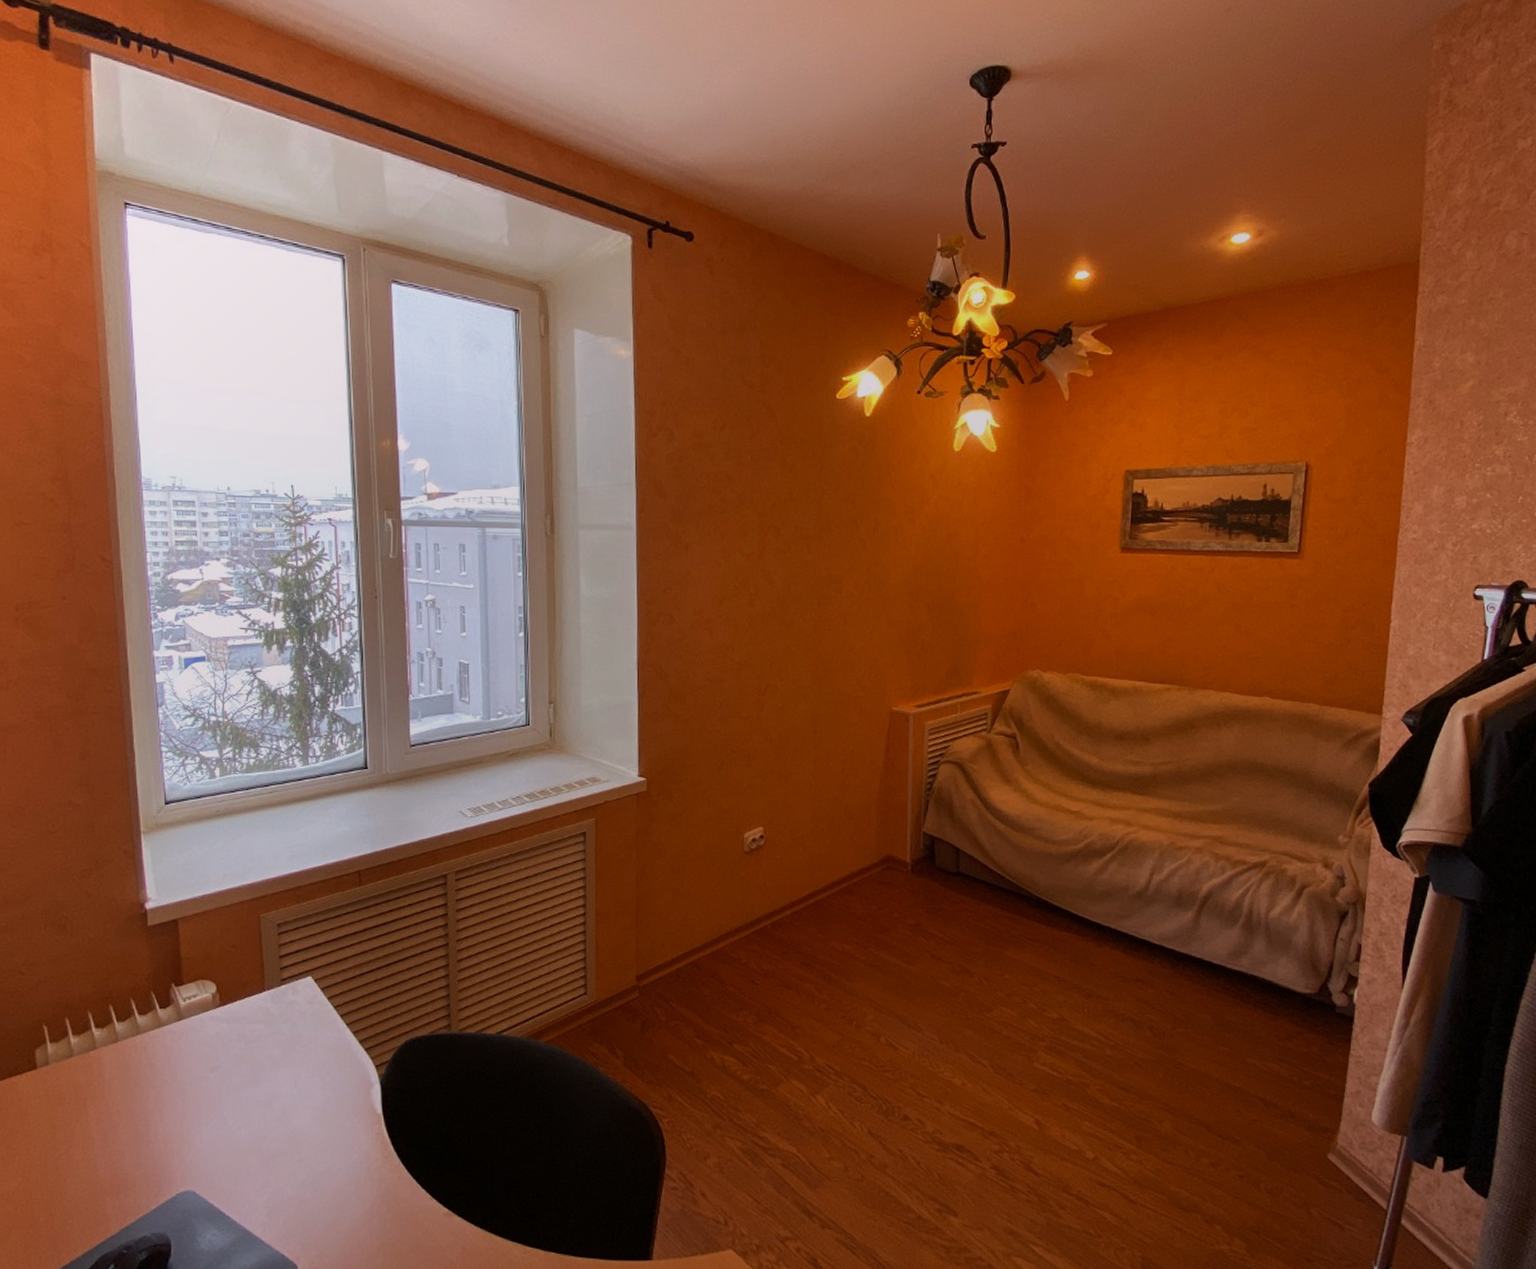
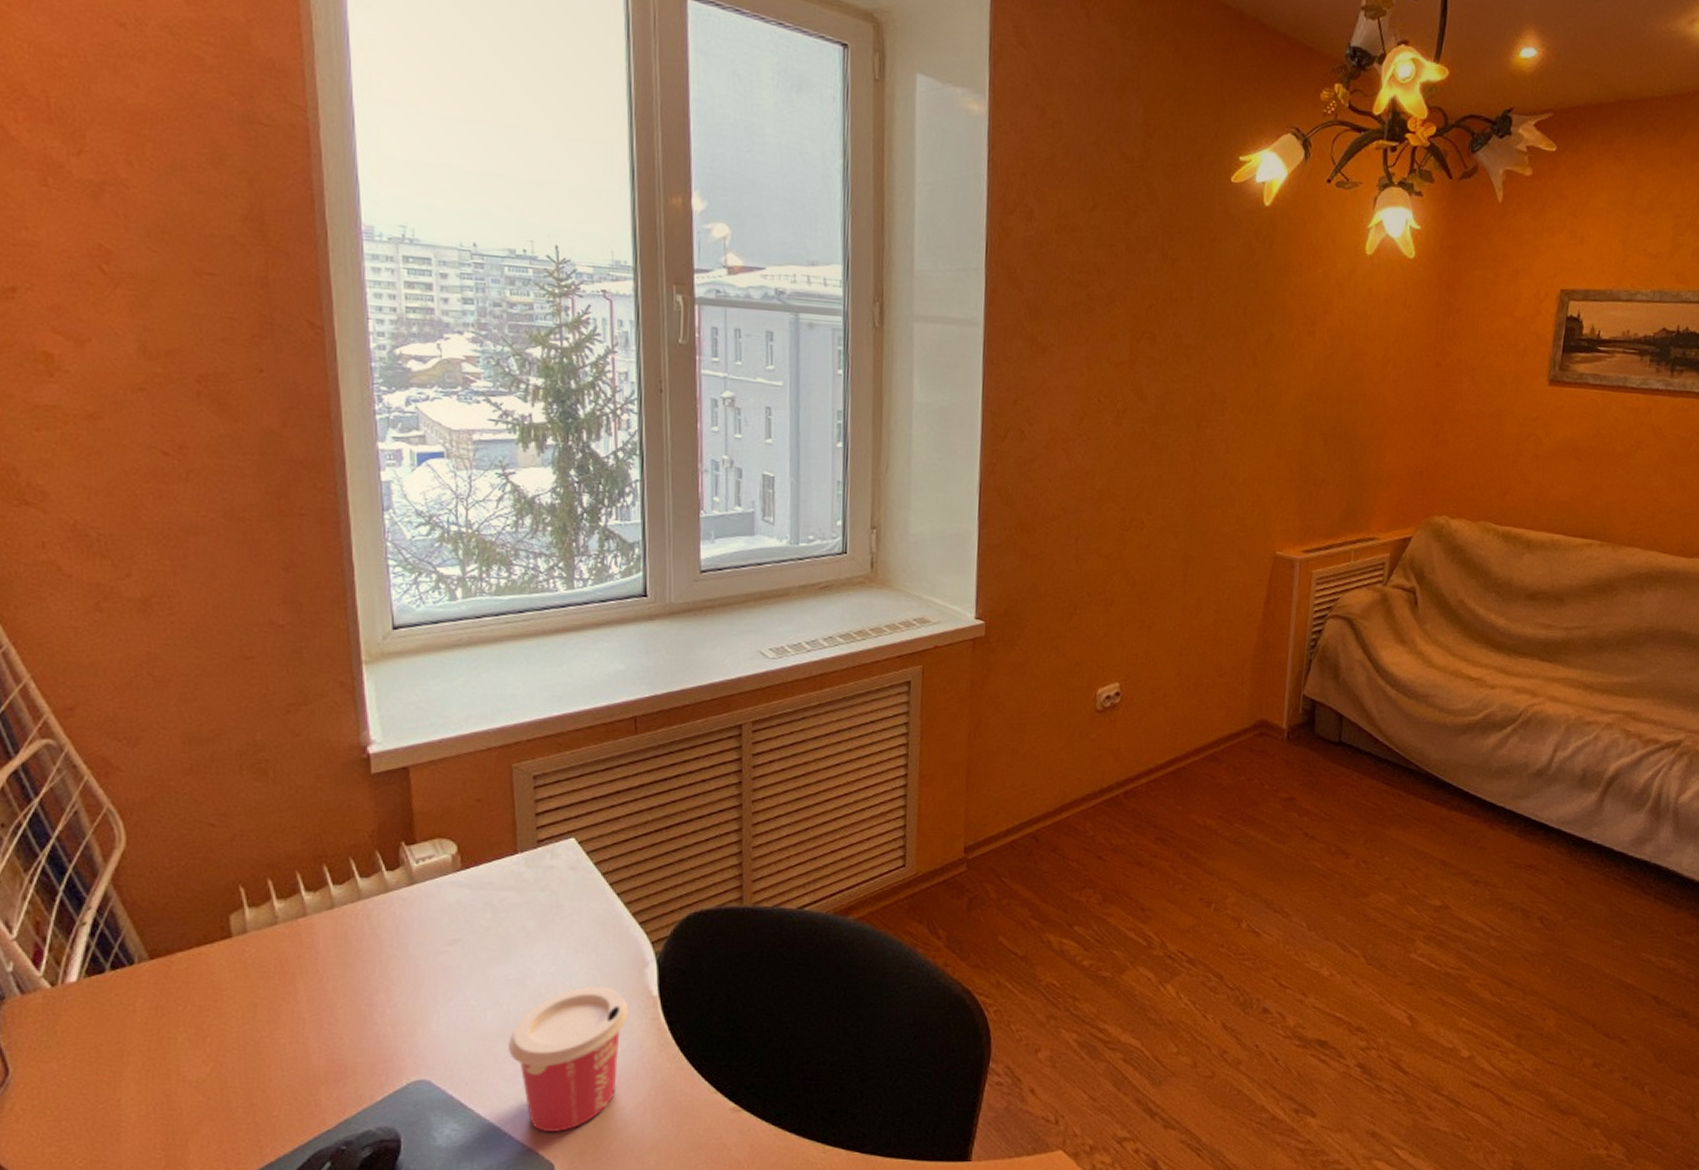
cup: none [259,1105,358,1236] -> present [508,985,629,1132]

